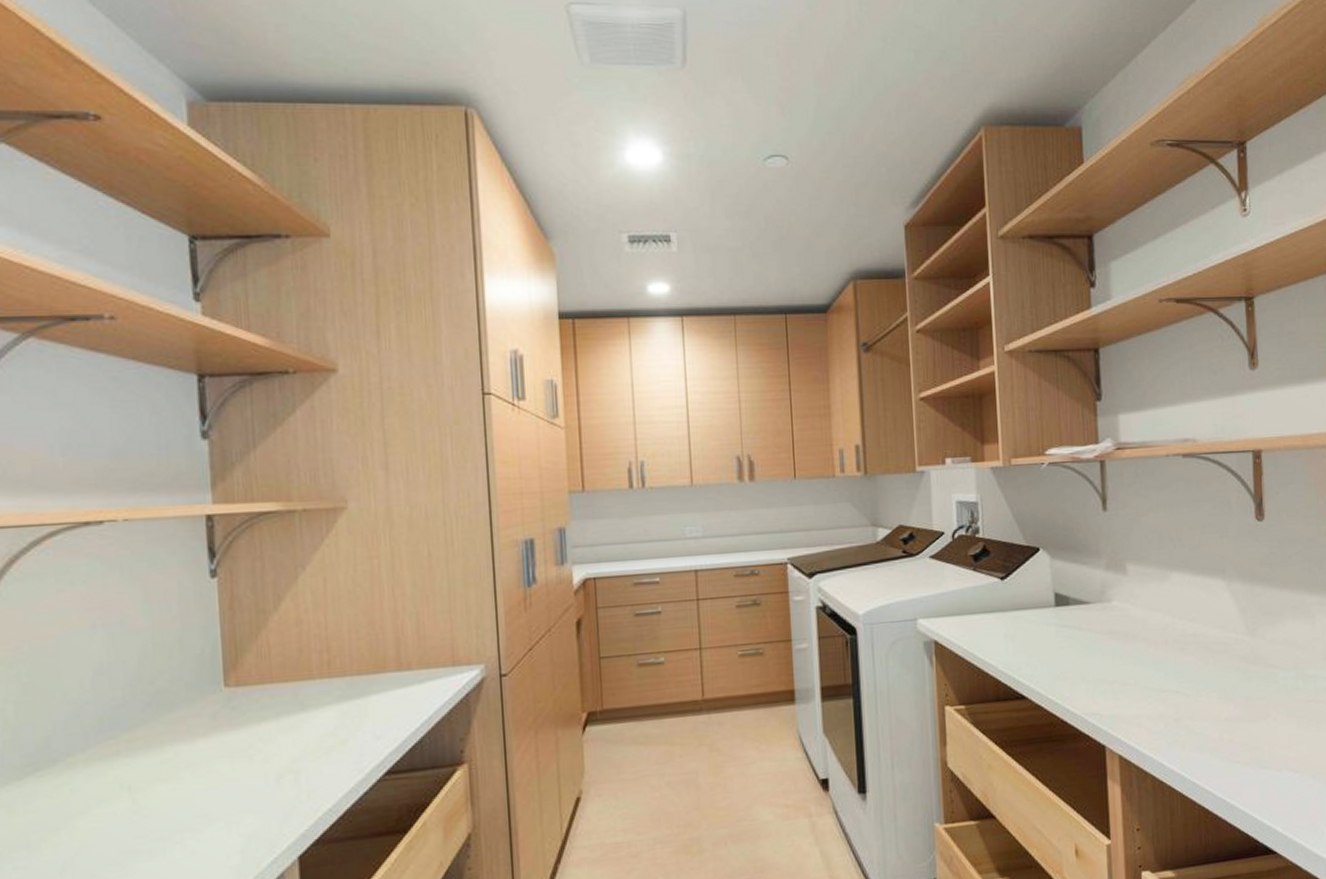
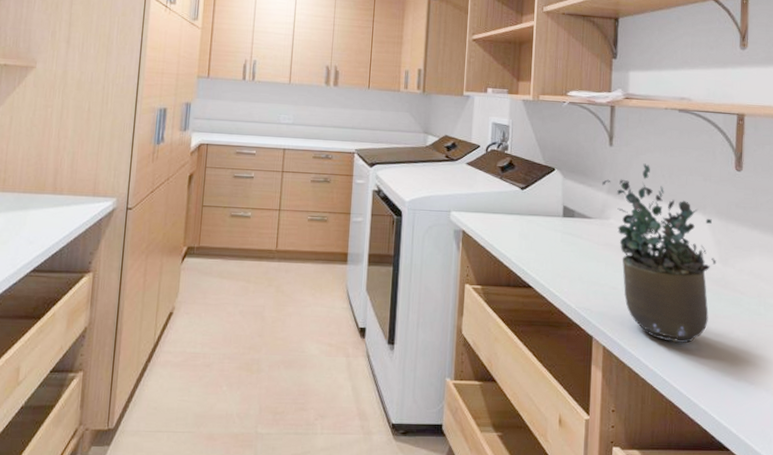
potted plant: none [1099,527,1243,739] -> present [602,163,717,344]

